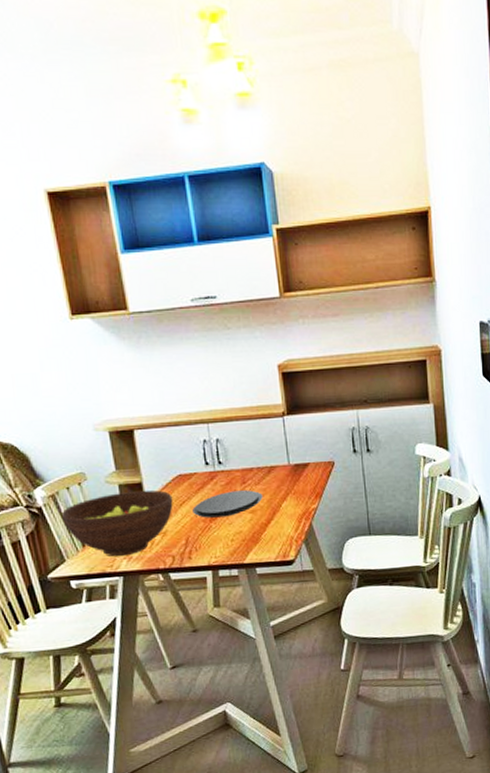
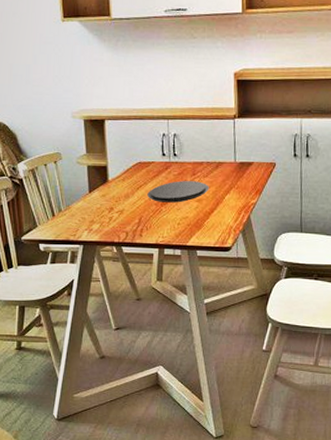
fruit bowl: present [61,490,173,557] -> none [37,172,132,228]

